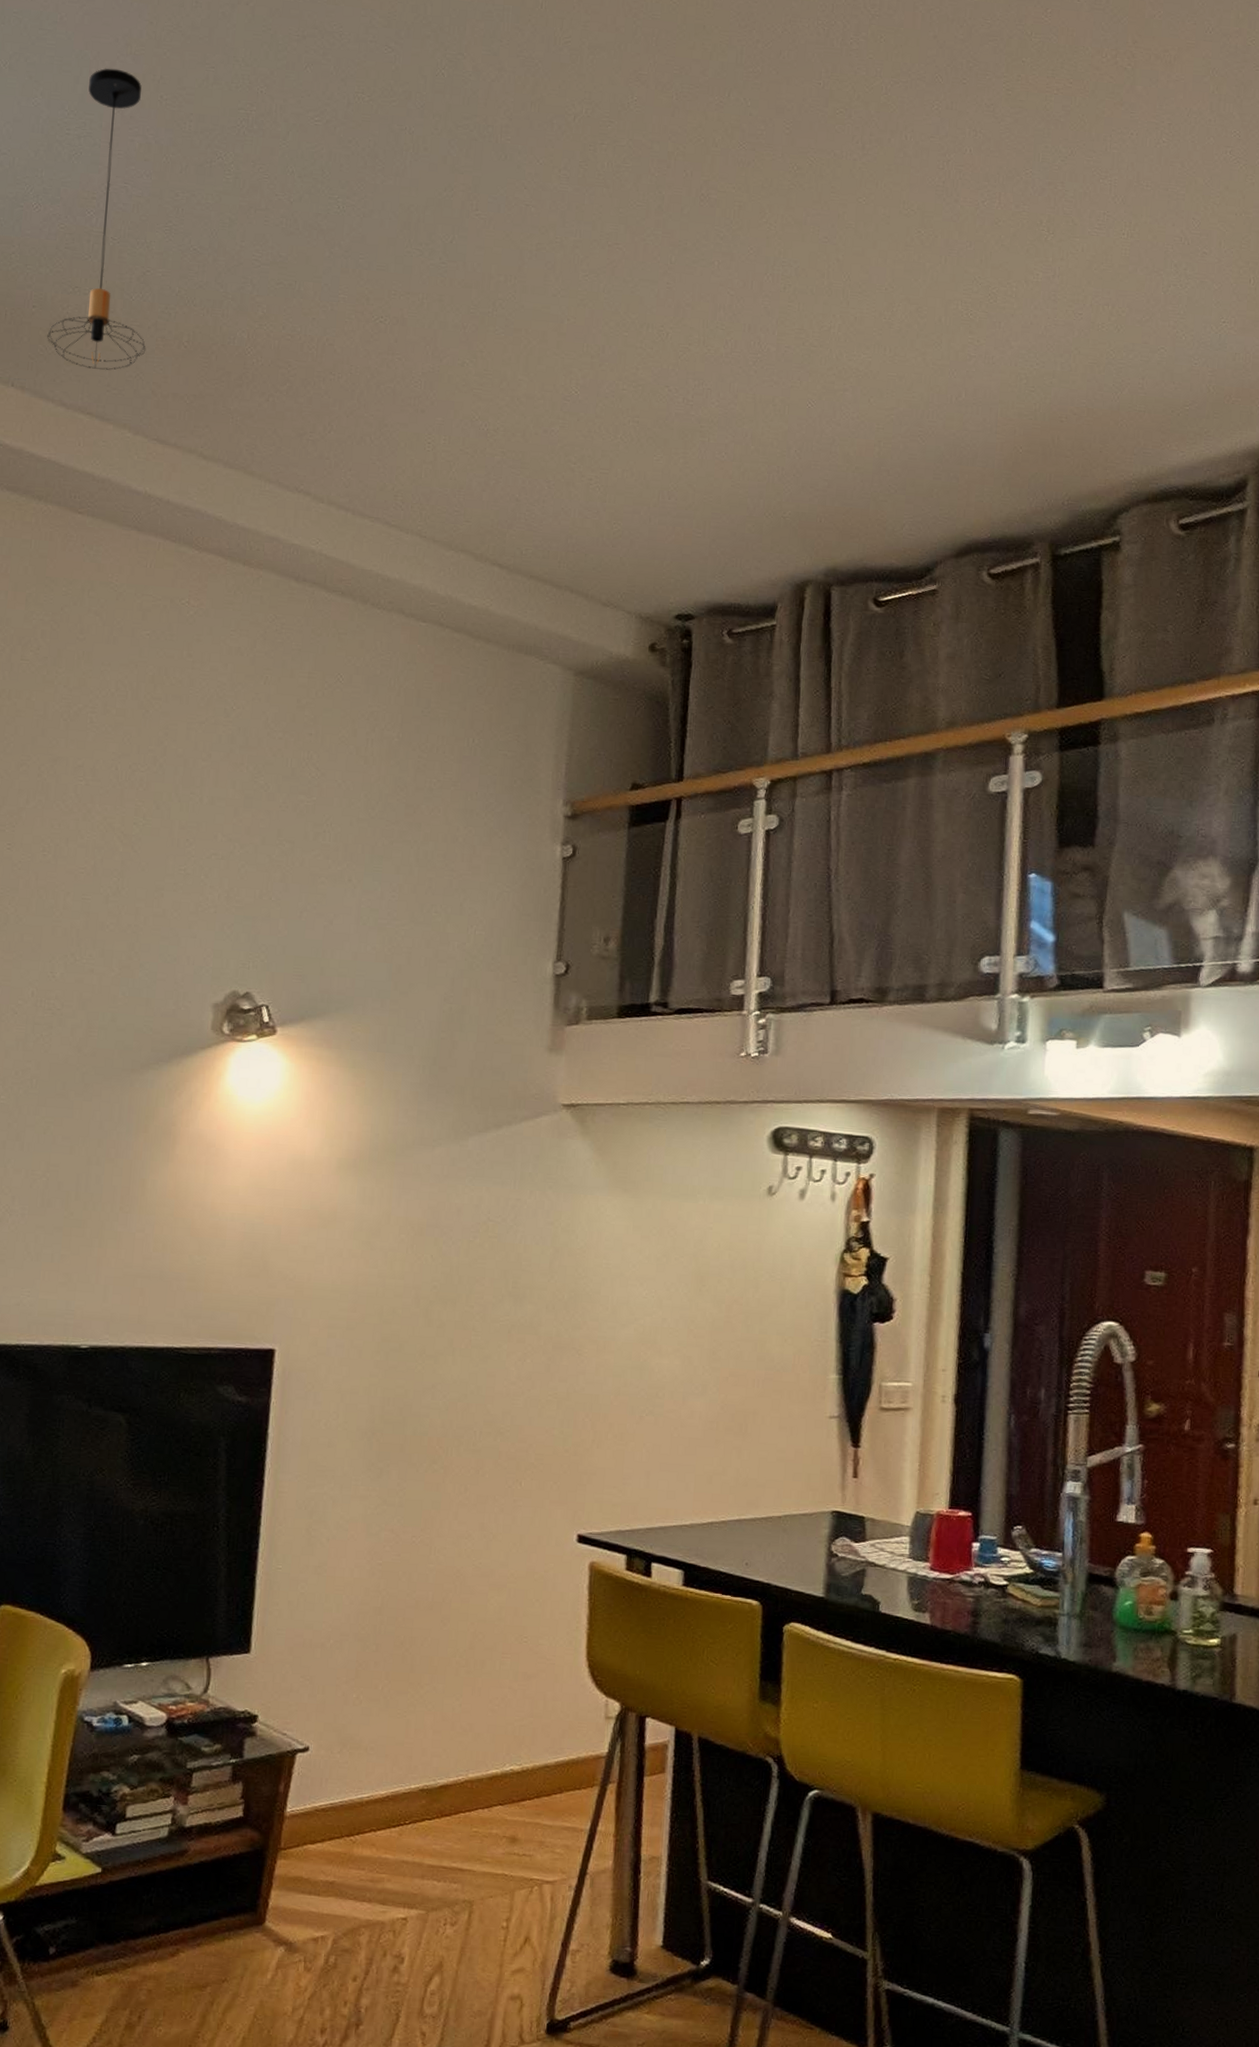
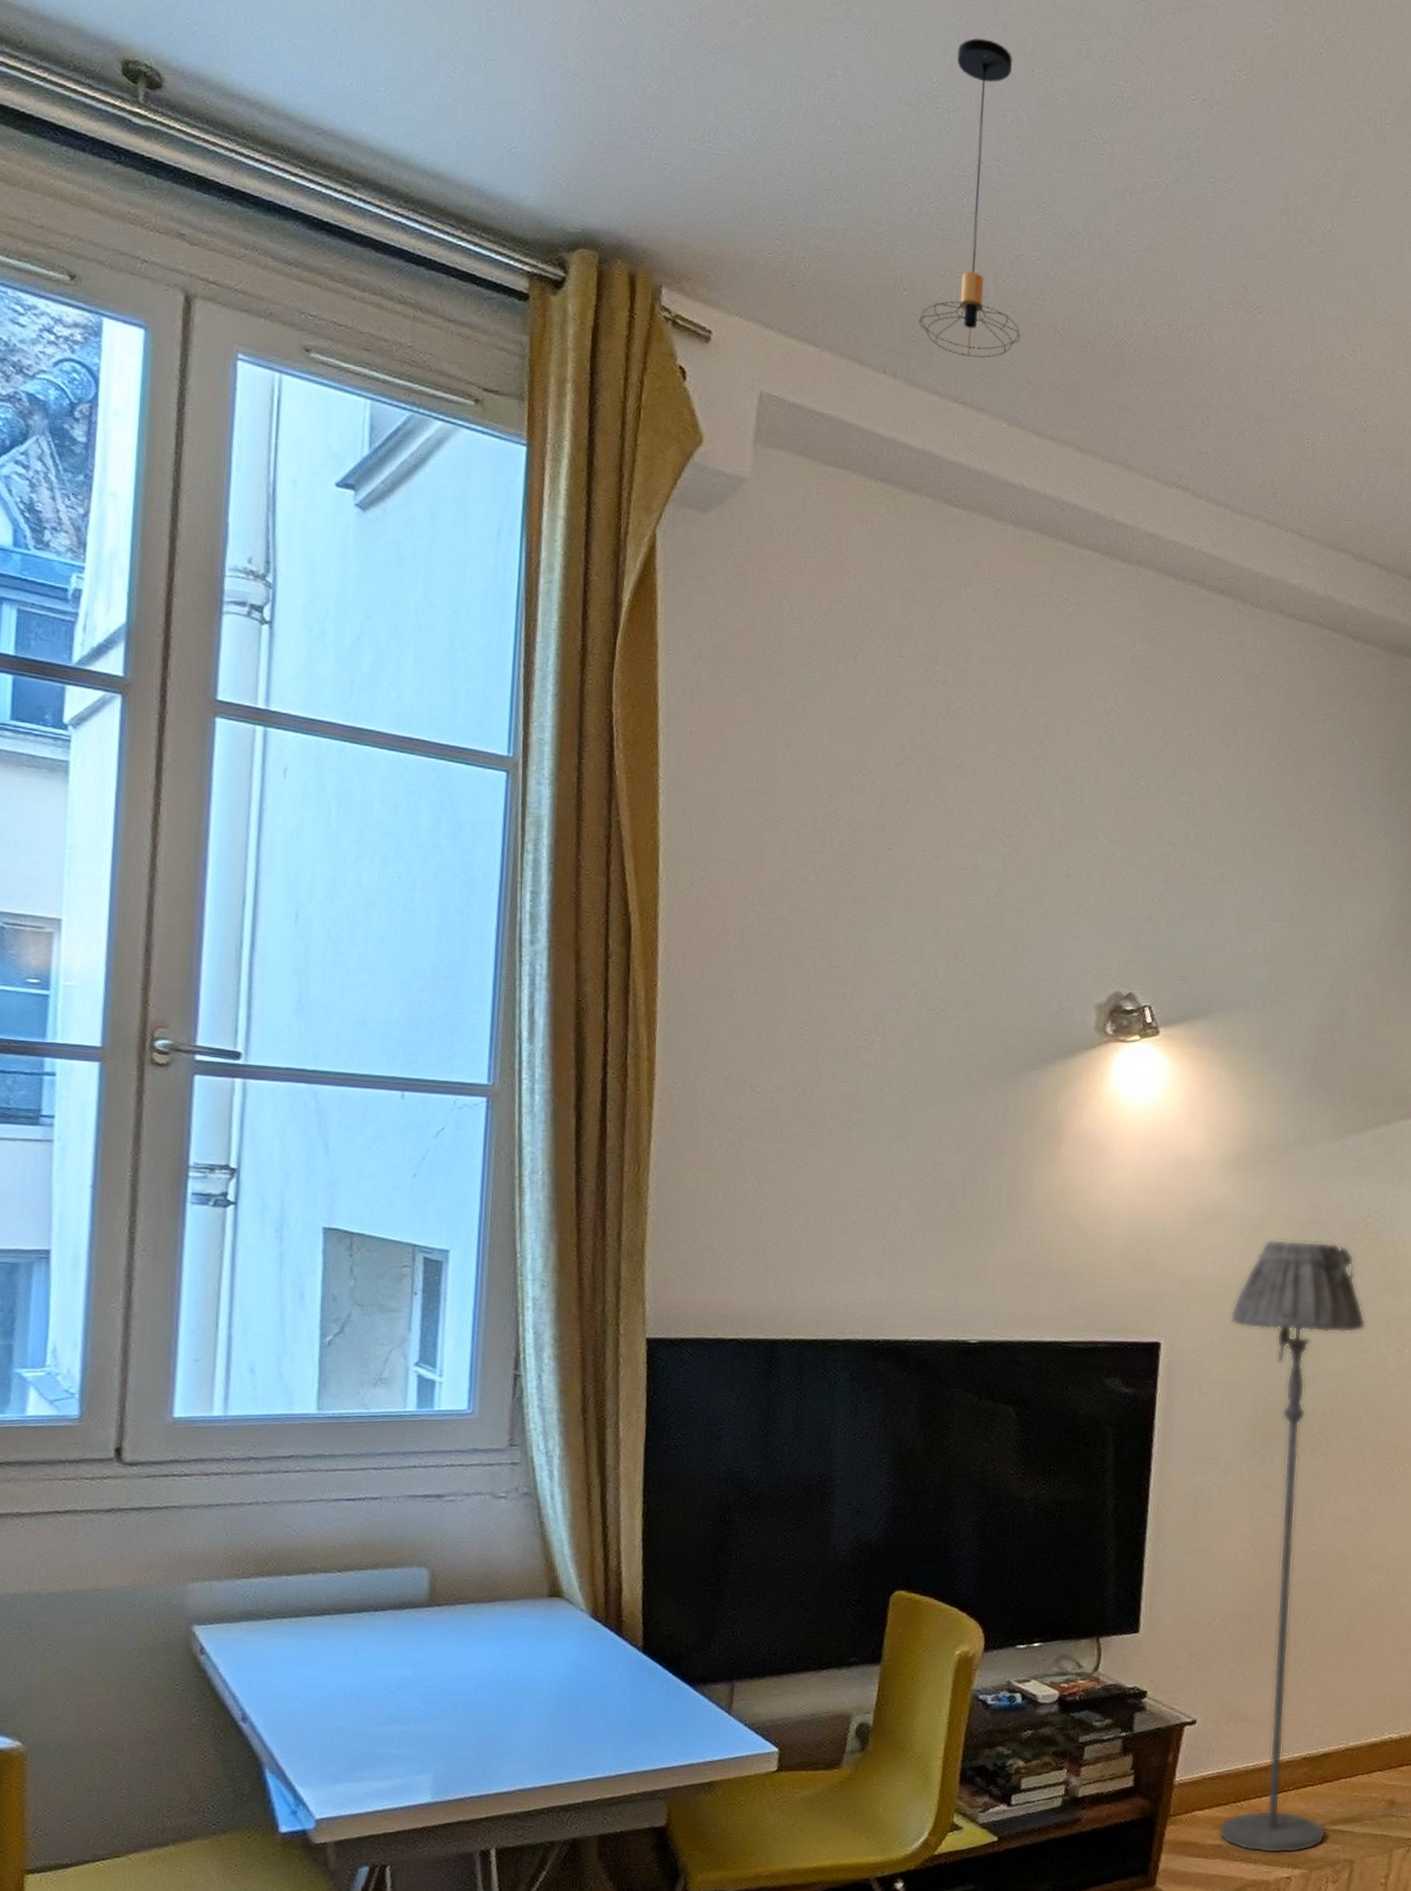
floor lamp: none [332,1243,487,1893] -> present [1219,1239,1366,1854]

